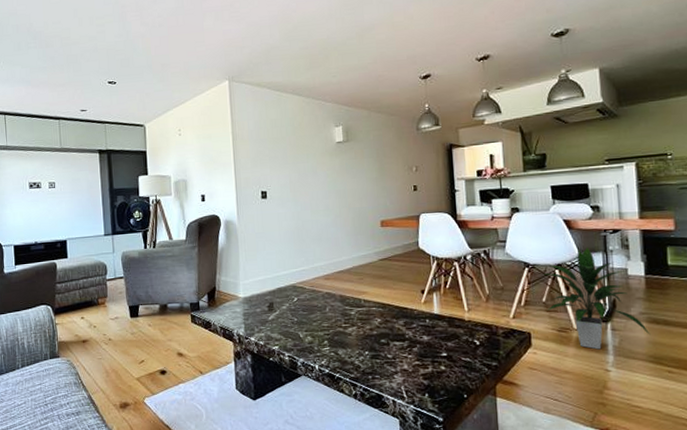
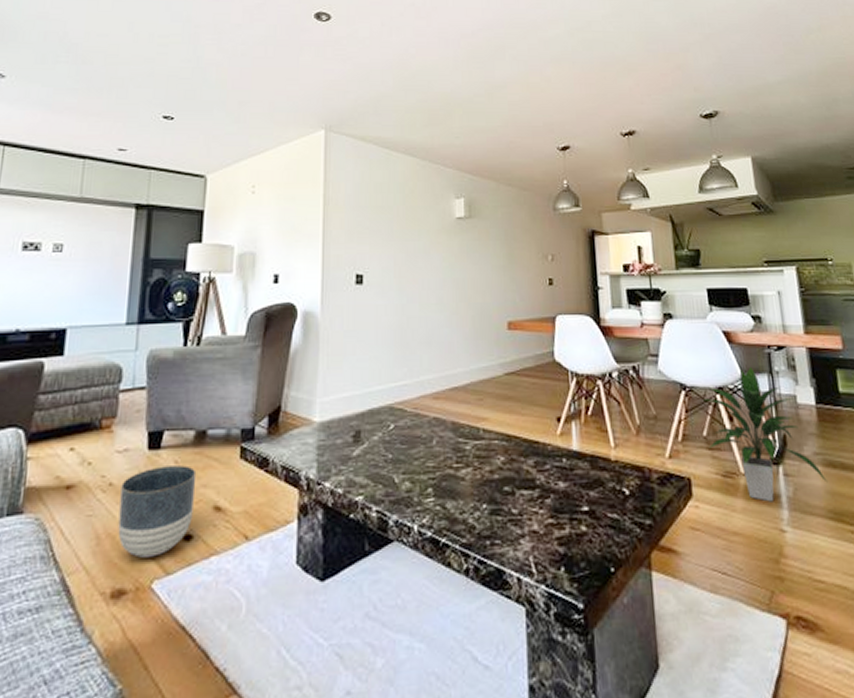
planter: none [117,327,165,384] -> present [118,465,197,558]

